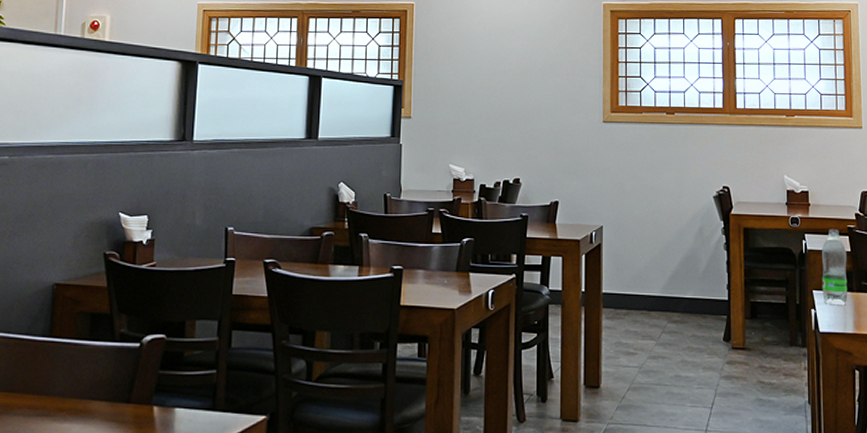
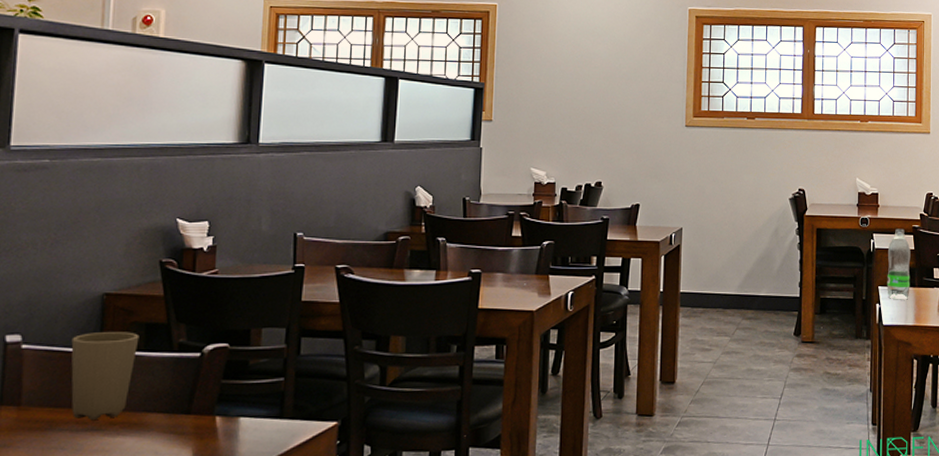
cup: none [24,321,85,407] -> present [71,332,140,421]

